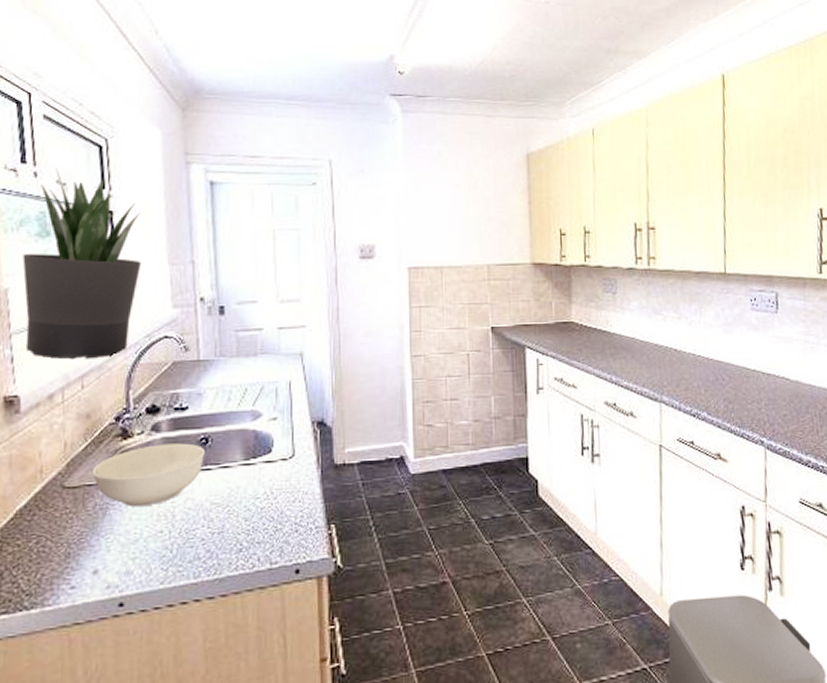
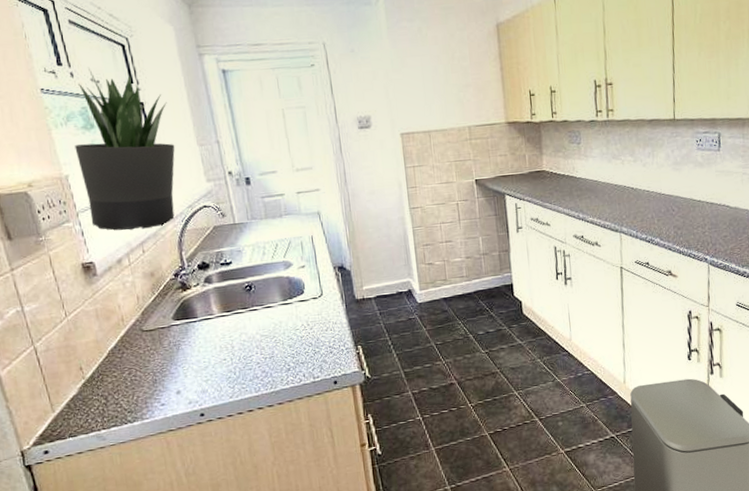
bowl: present [92,443,205,507] -> none [162,290,251,342]

